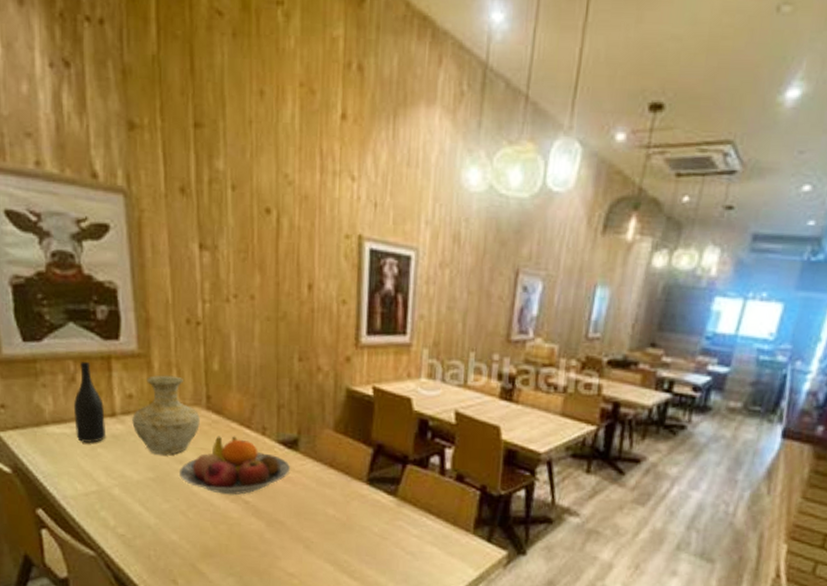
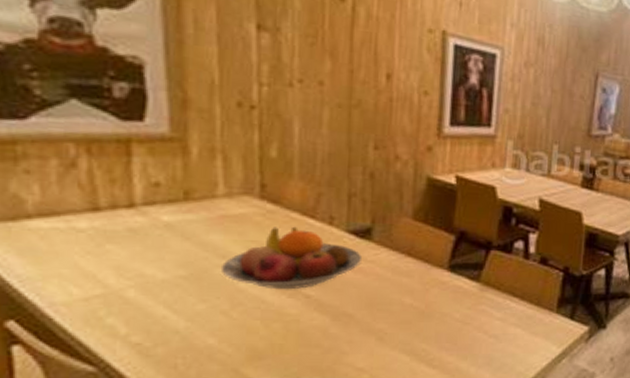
wine bottle: present [74,362,106,444] -> none [72,145,120,240]
vase: present [132,375,200,456] -> none [158,161,251,250]

